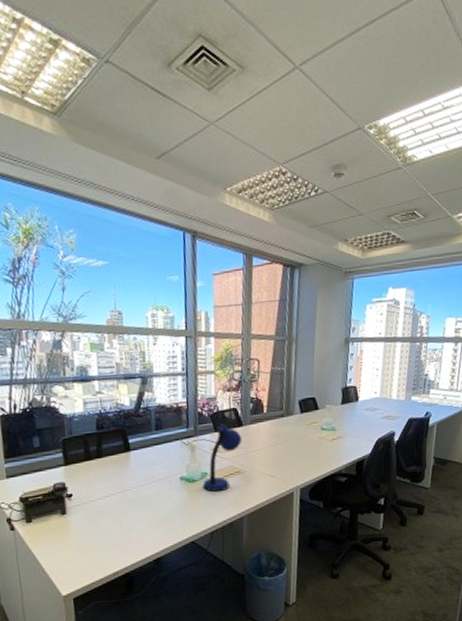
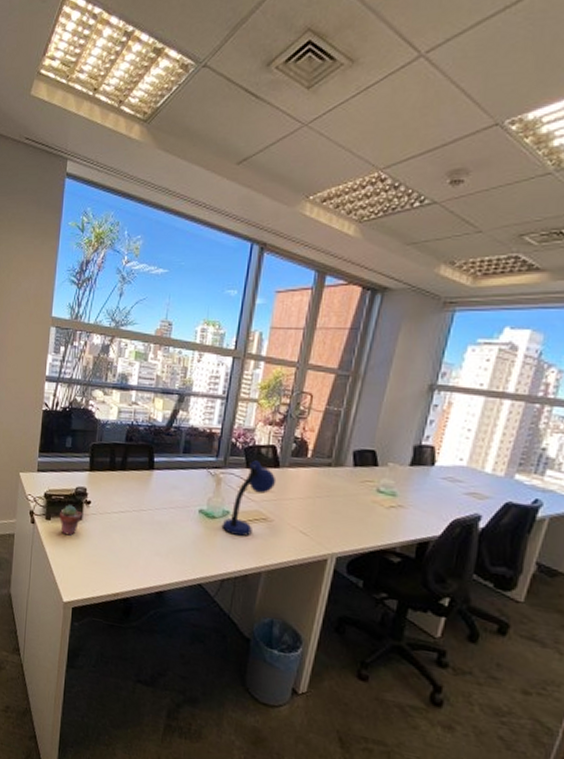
potted succulent: none [40,502,66,533] -> present [59,505,82,536]

